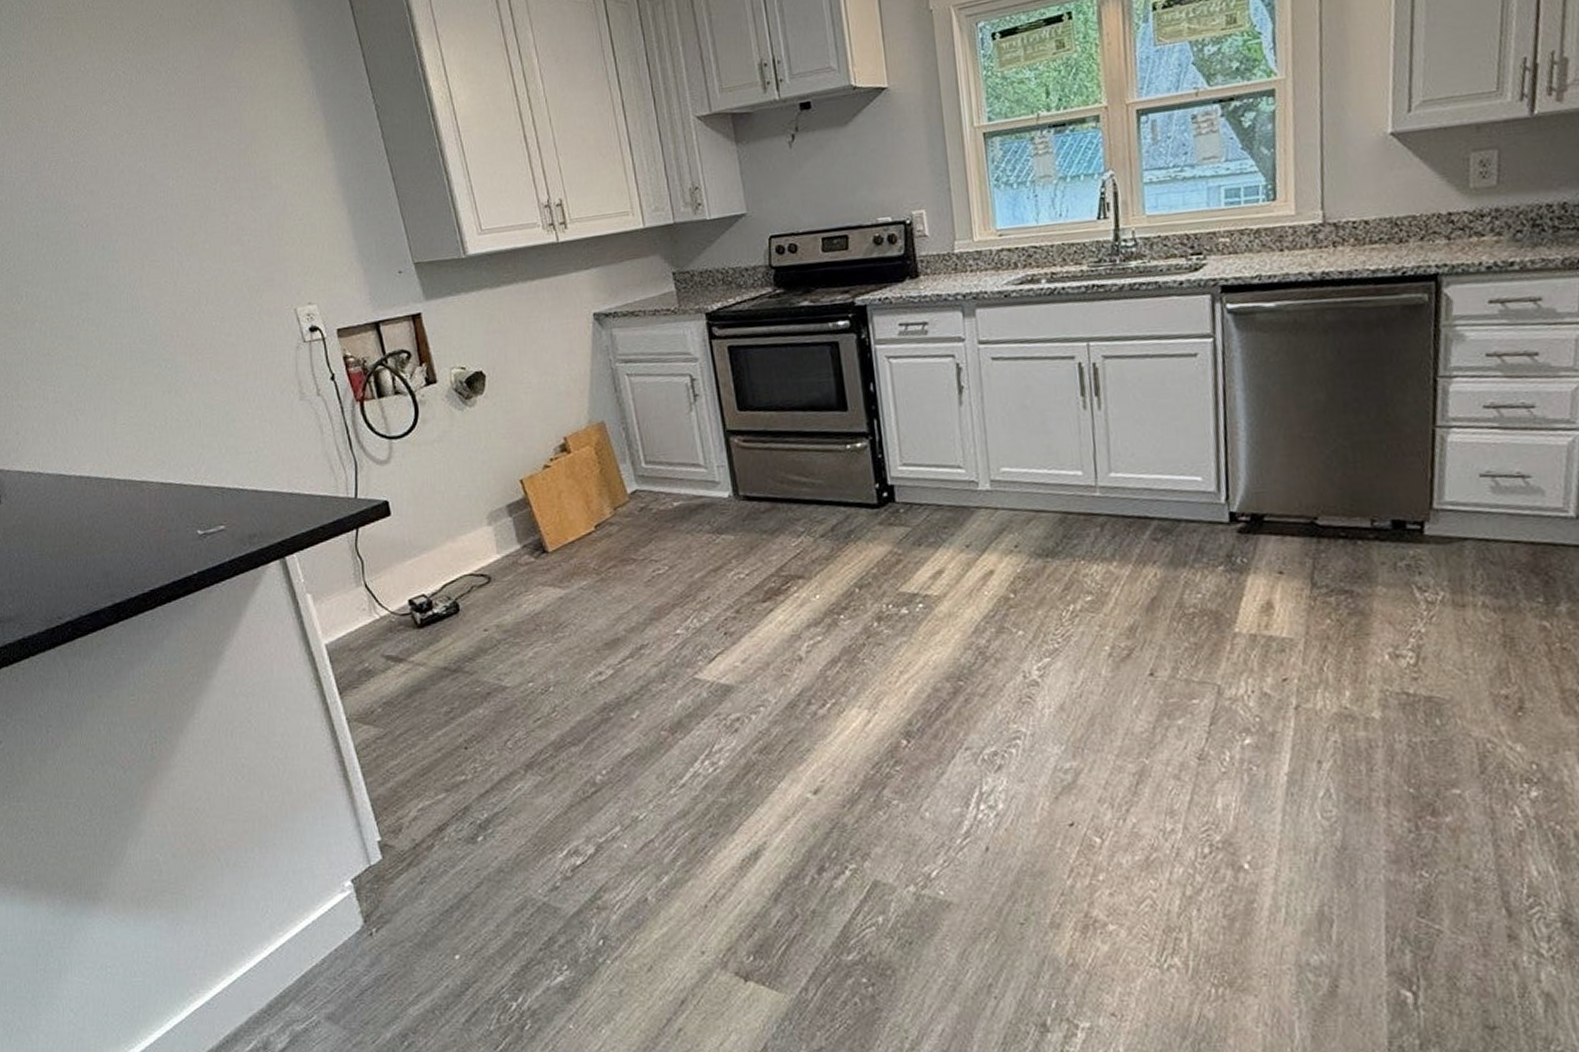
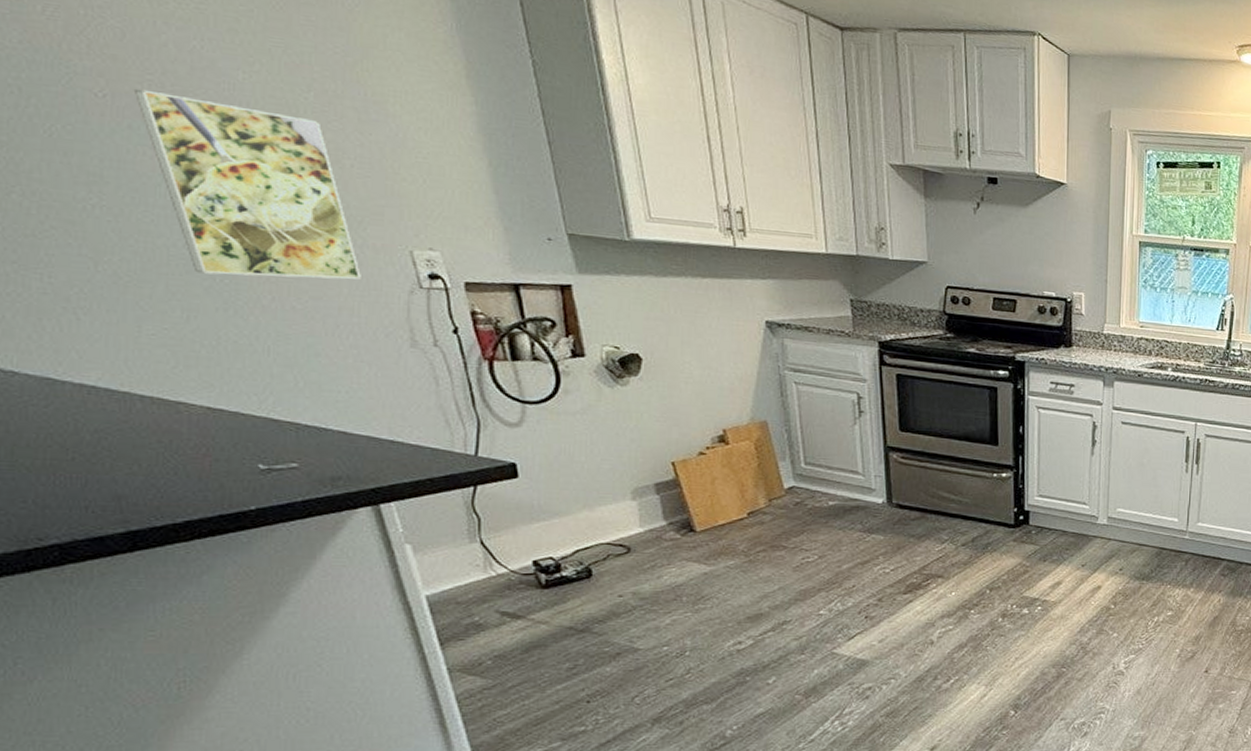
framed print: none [104,207,261,363] -> present [133,88,361,280]

